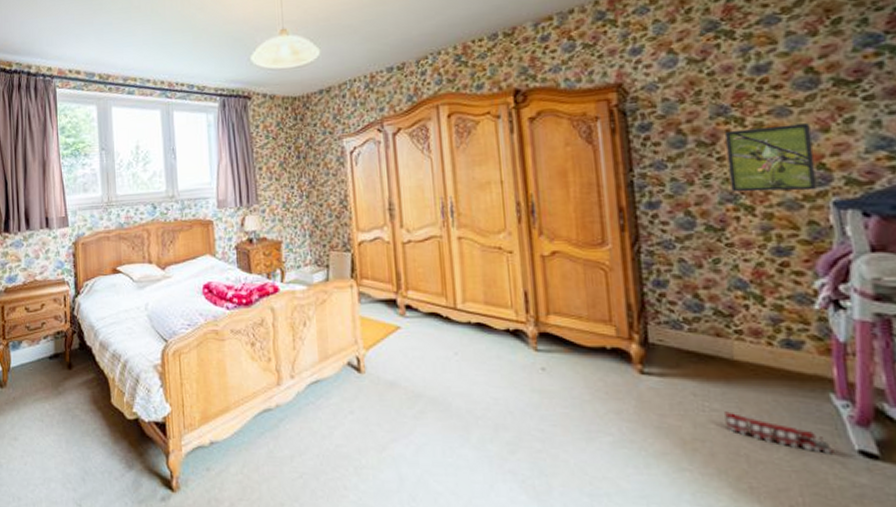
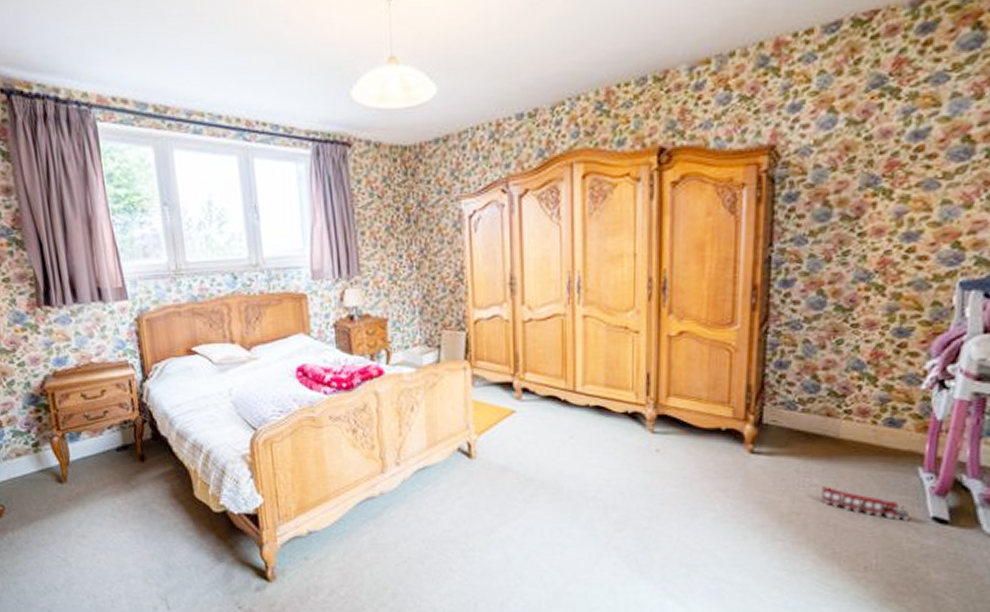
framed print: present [725,123,817,193] -> none [866,198,954,271]

